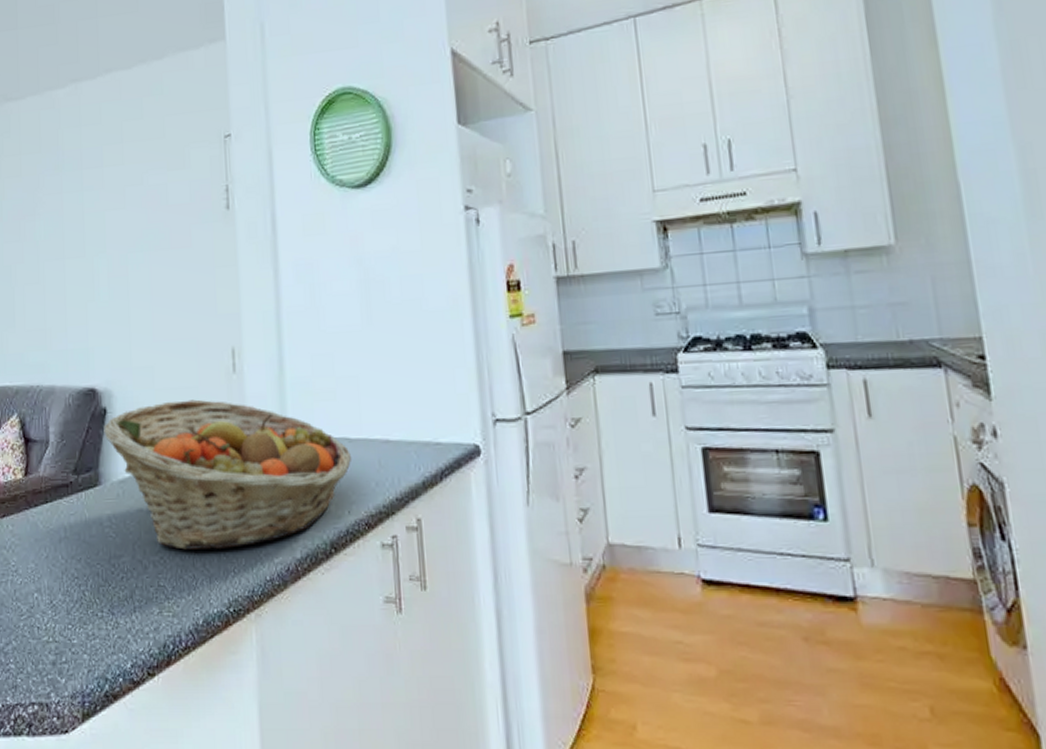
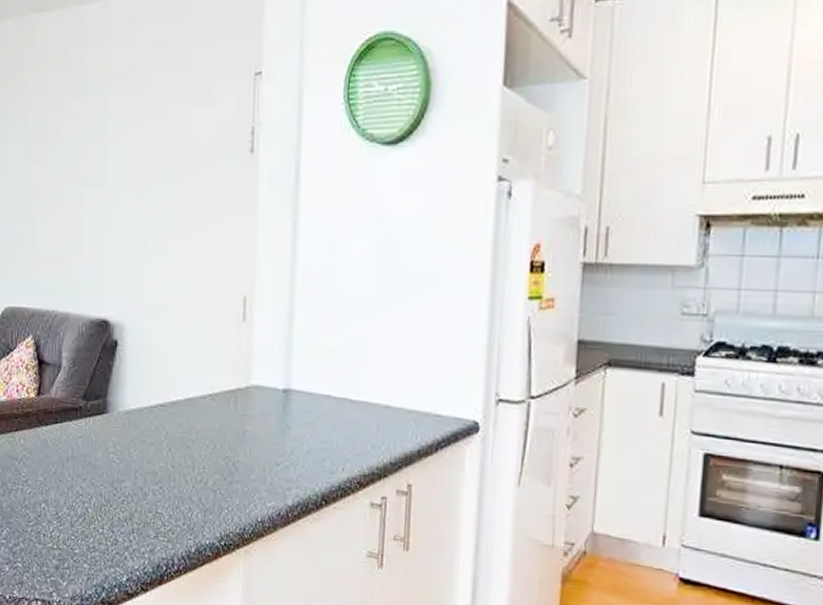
fruit basket: present [103,399,351,550] -> none [114,341,350,488]

